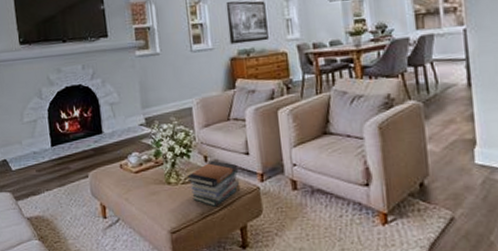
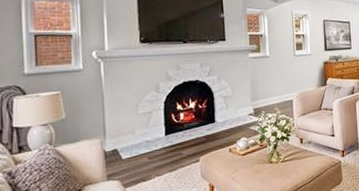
book stack: present [187,160,241,207] -> none [286,141,327,179]

